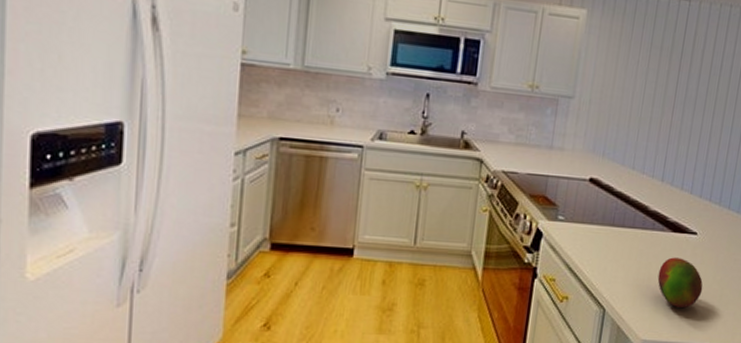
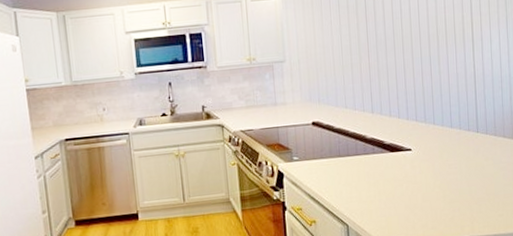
fruit: present [657,257,703,308] -> none [386,172,427,213]

